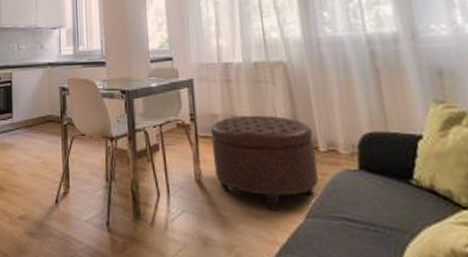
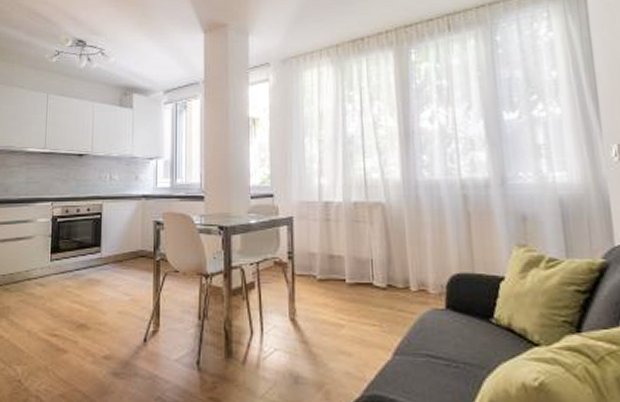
ottoman: present [210,115,319,211] -> none [307,254,408,349]

